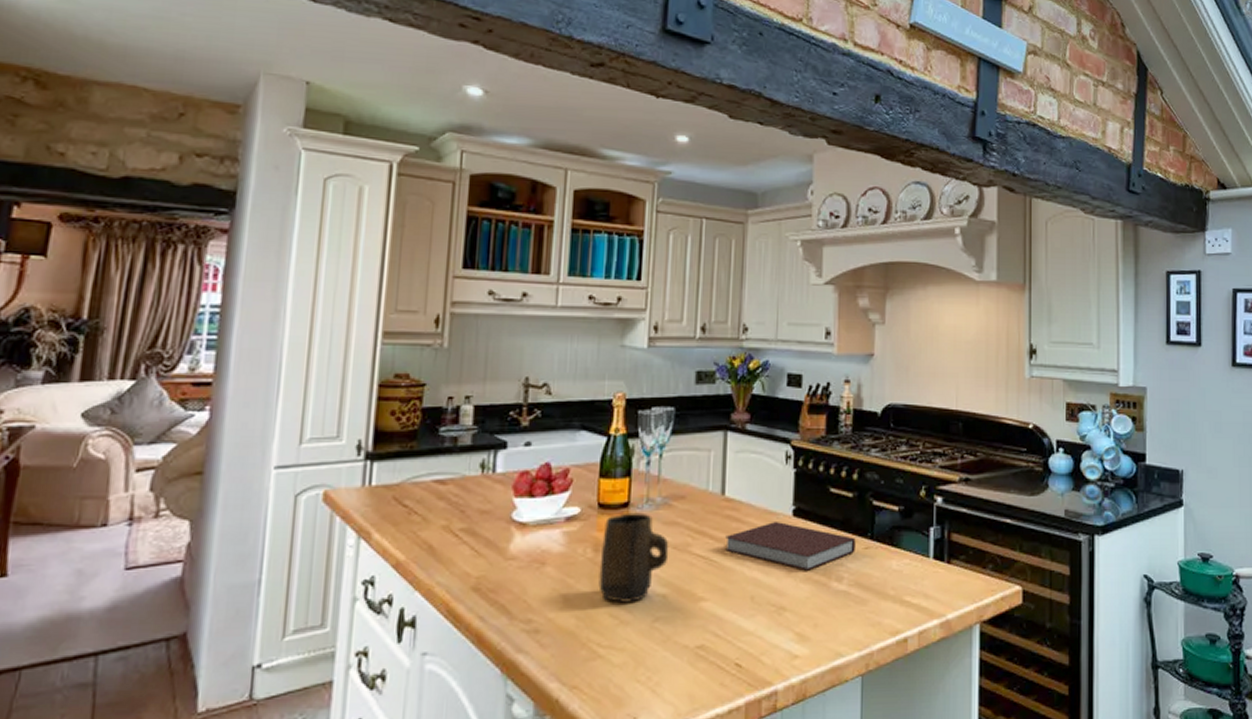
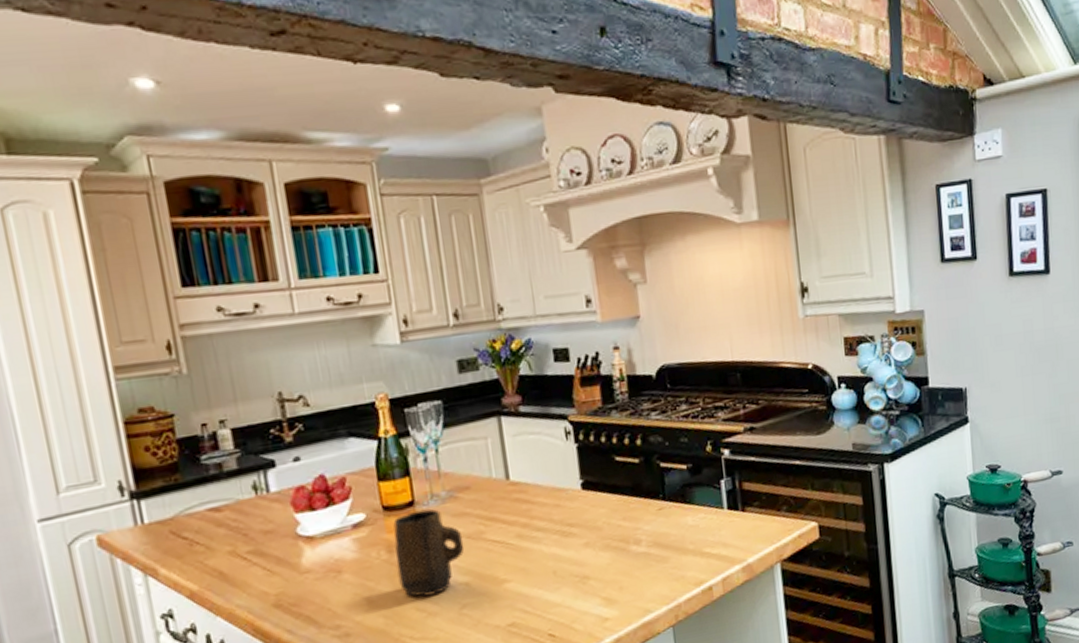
notebook: present [724,522,856,571] -> none [518,497,650,540]

